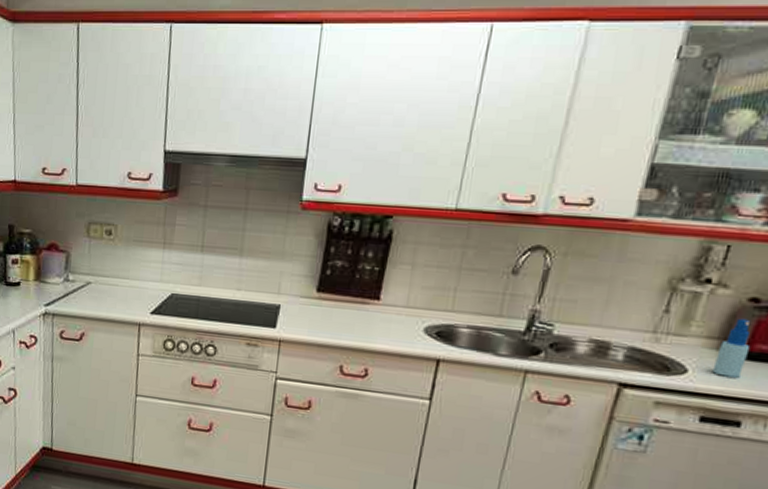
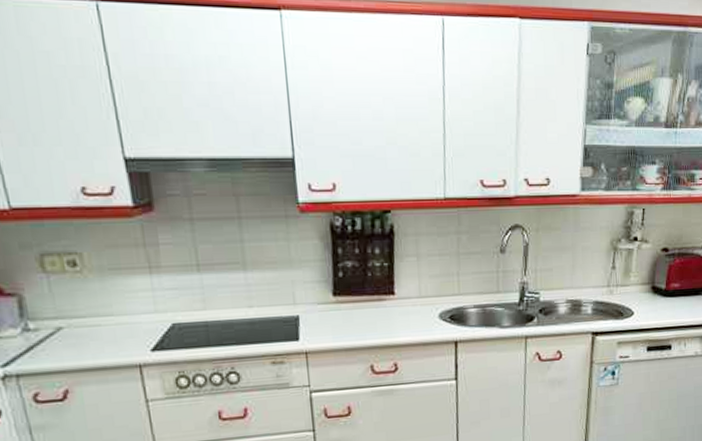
spray bottle: present [712,318,751,378] -> none [648,265,668,313]

